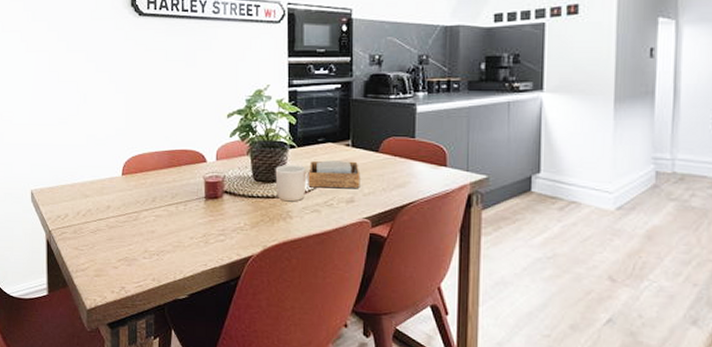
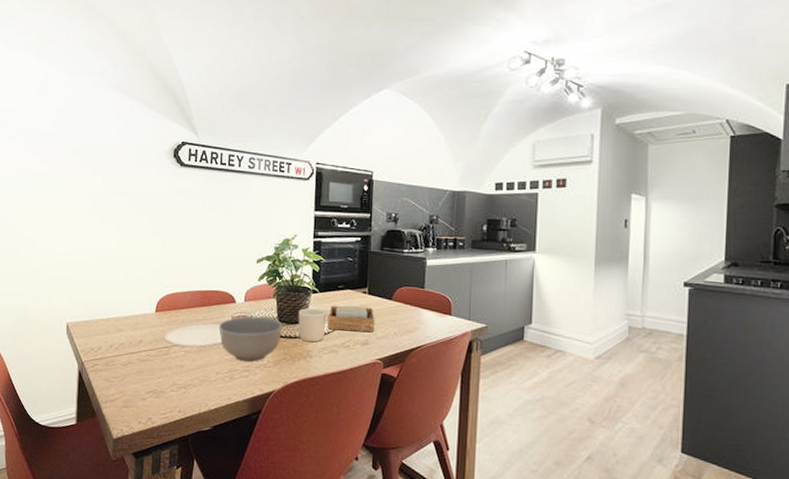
plate: none [133,185,194,211] -> present [164,323,222,348]
bowl: none [189,176,259,225] -> present [218,316,283,362]

